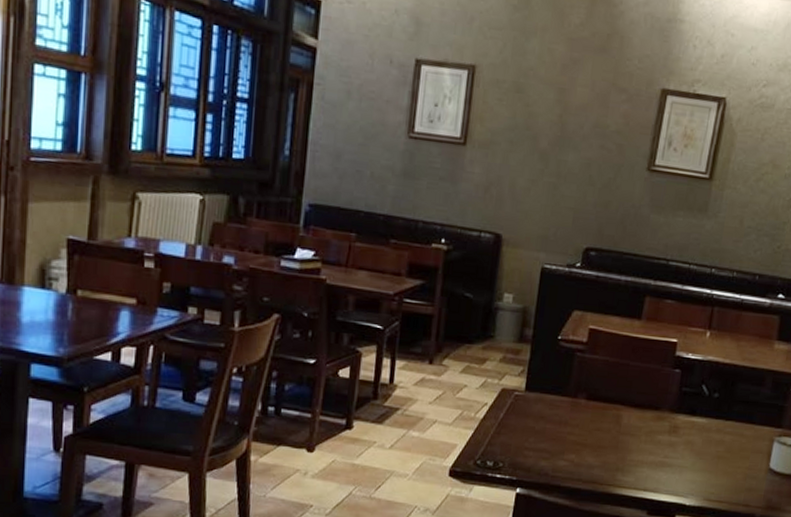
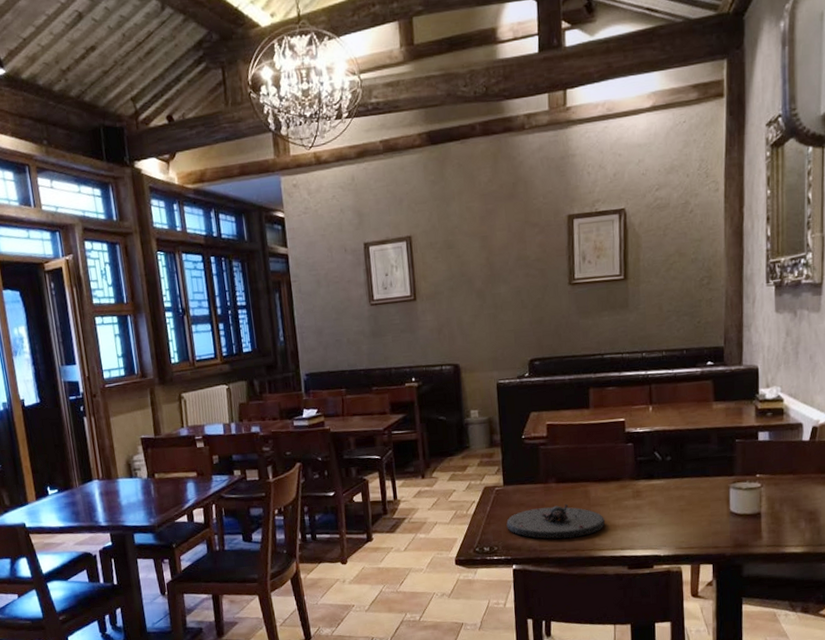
plate: none [519,425,633,468] -> present [506,503,606,539]

